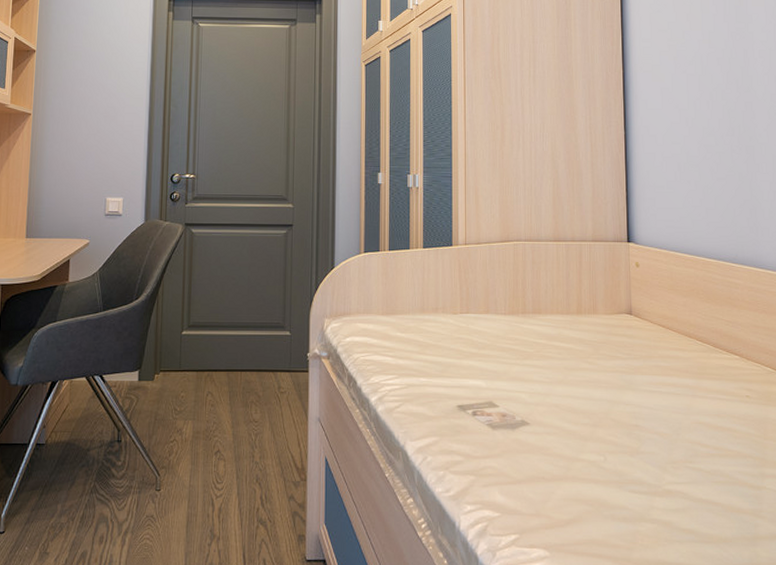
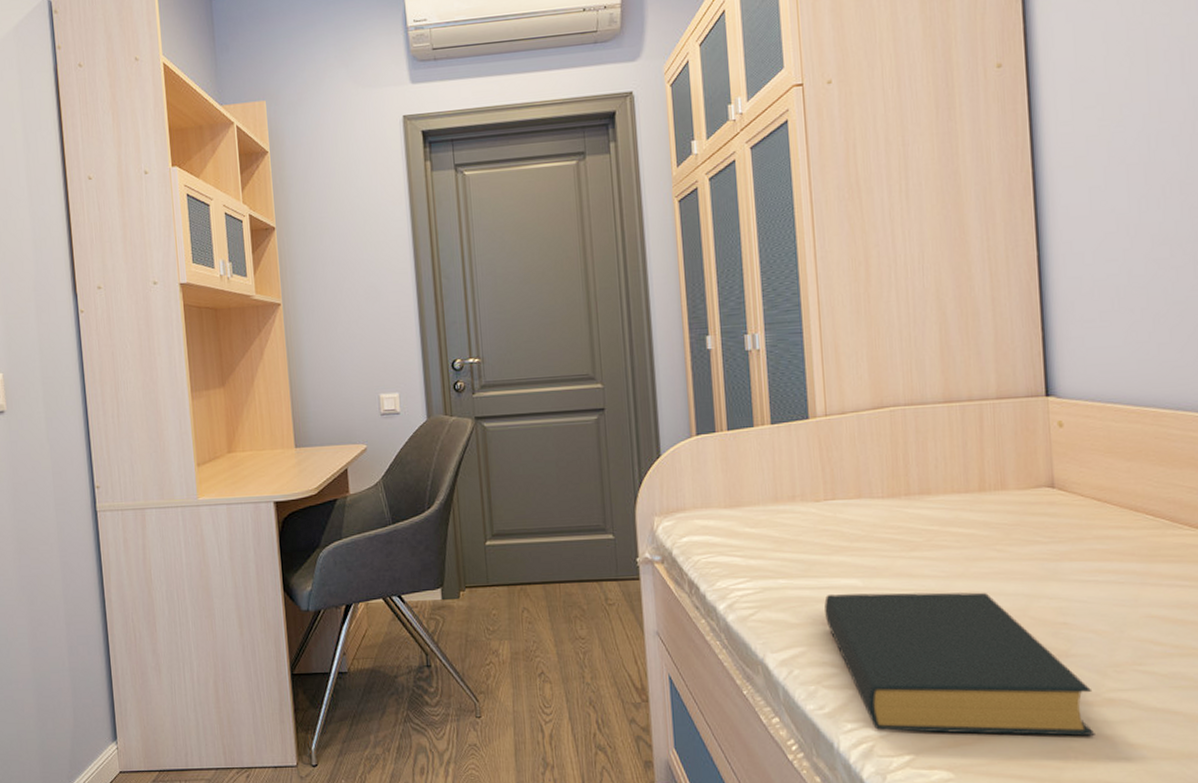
hardback book: none [455,392,657,521] -> present [824,592,1095,736]

